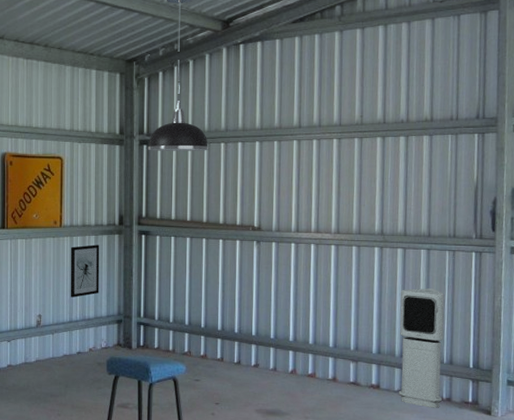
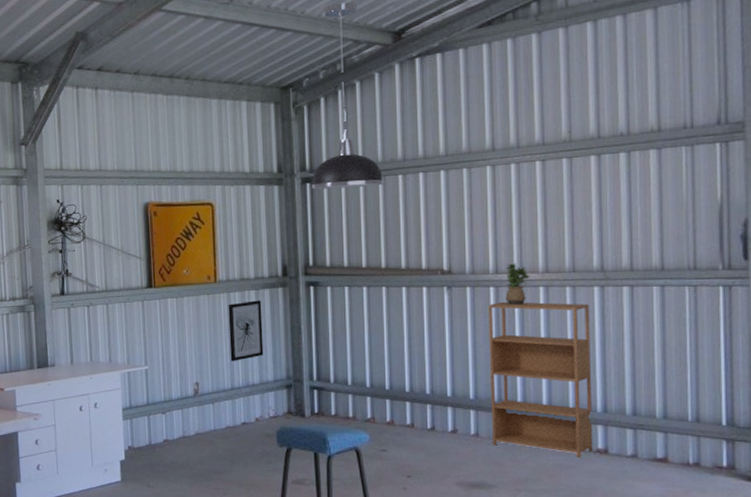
bookshelf: none [287,256,371,391] -> present [488,301,593,458]
potted plant: none [303,224,325,260] -> present [505,263,530,306]
air purifier: present [399,288,445,408] -> none [629,332,688,475]

